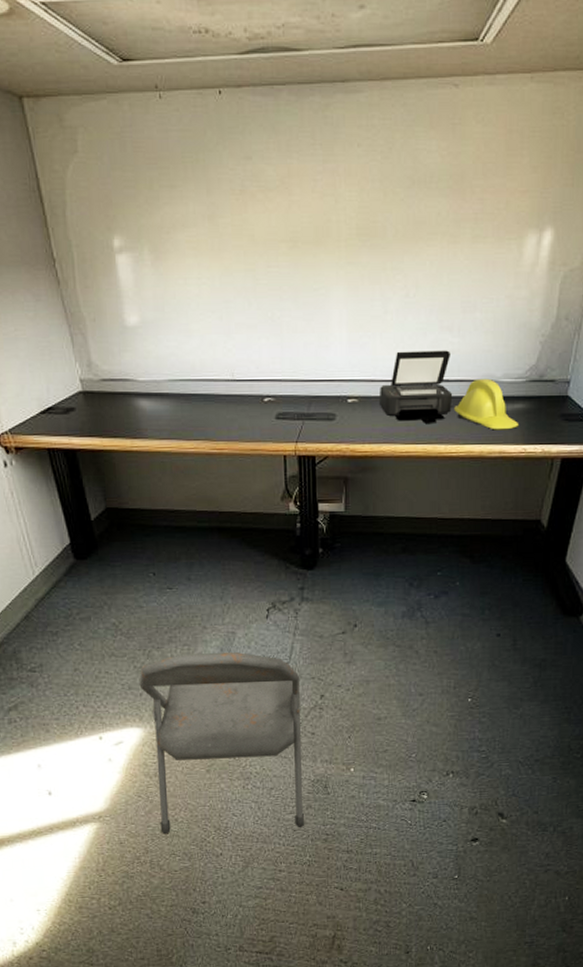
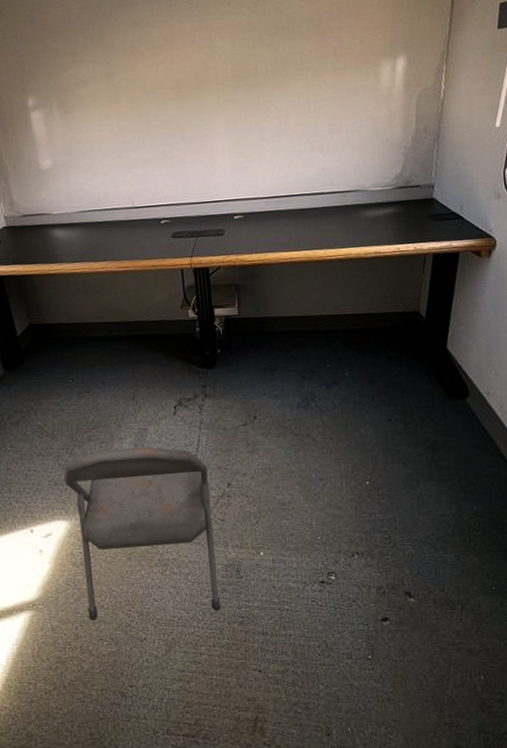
printer: present [380,350,453,423] -> none [262,167,328,232]
hard hat: present [454,378,519,430] -> none [330,188,391,234]

